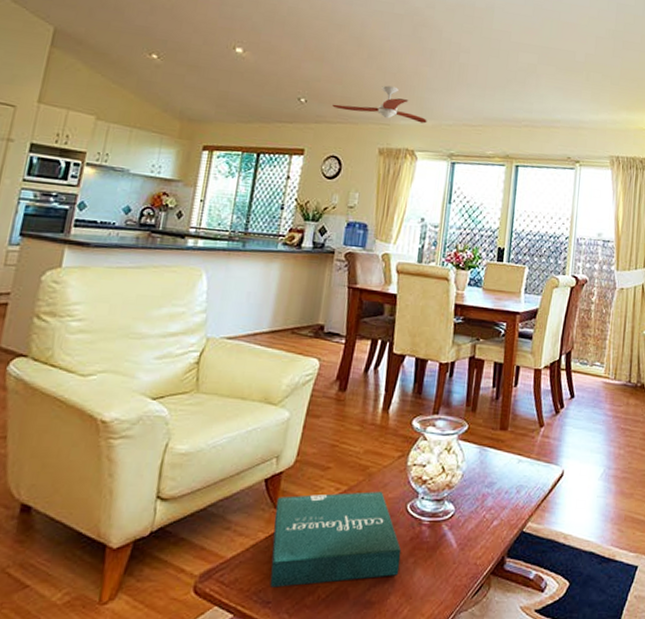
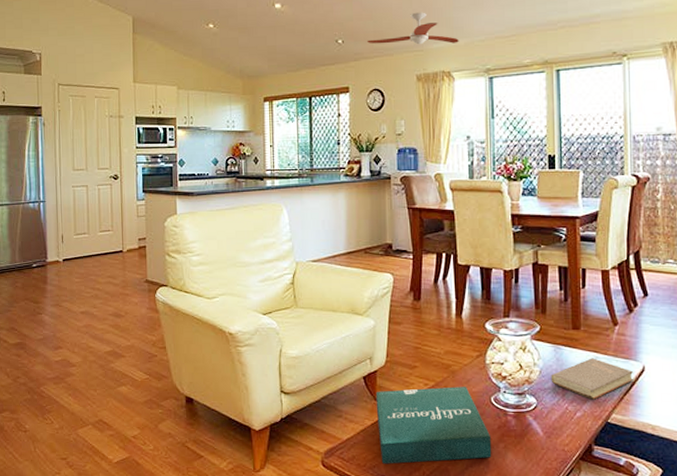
book: none [472,461,554,507] -> present [551,358,634,400]

